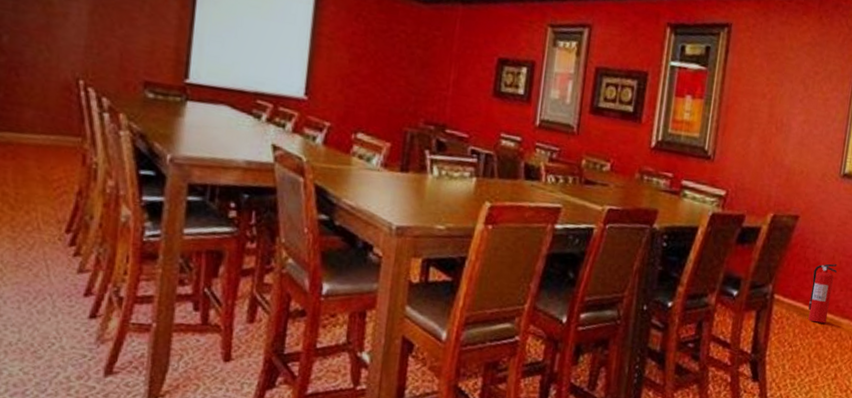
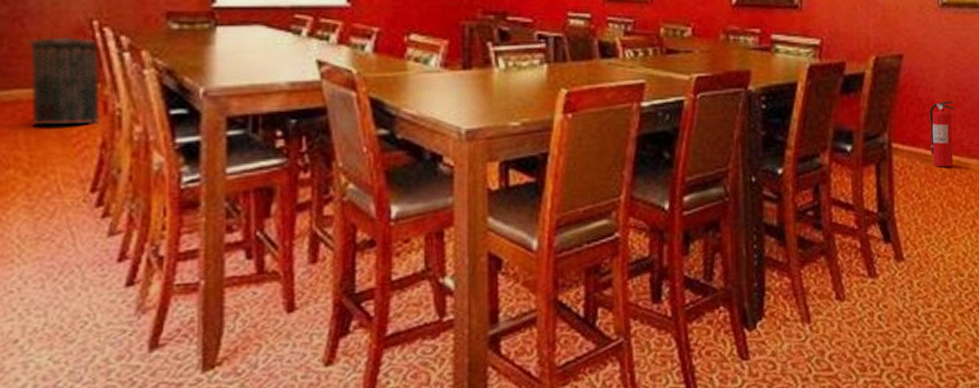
trash can: none [19,88,84,174] -> present [26,35,100,125]

